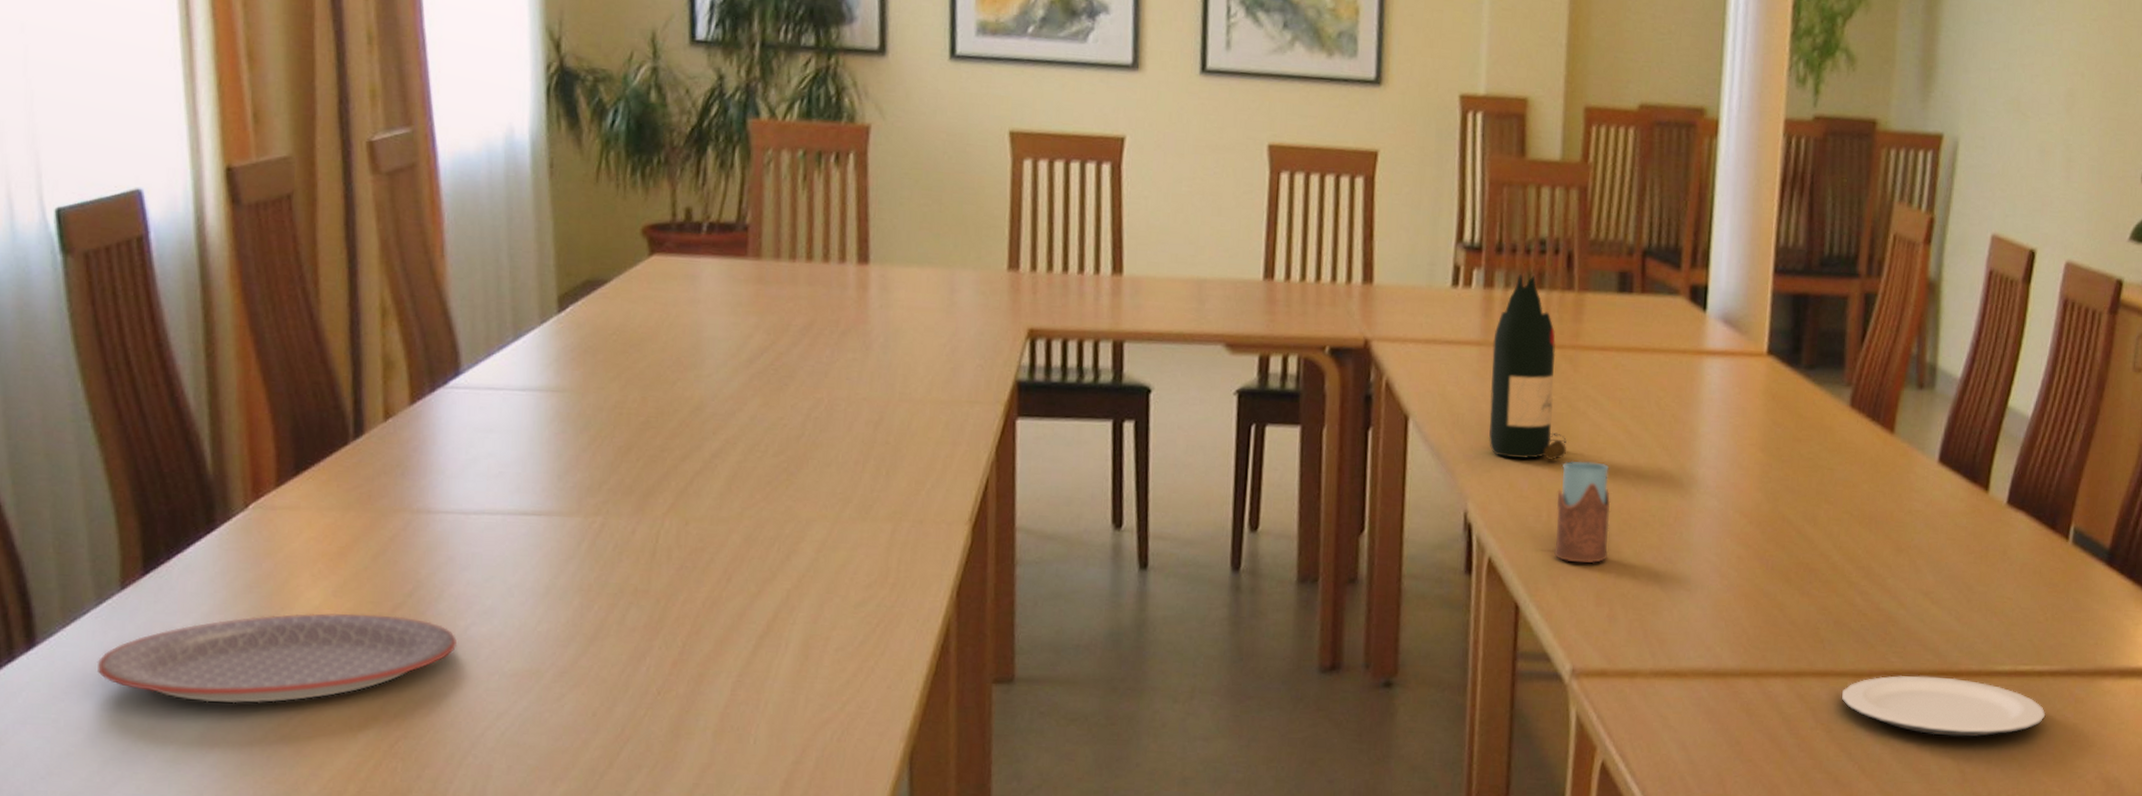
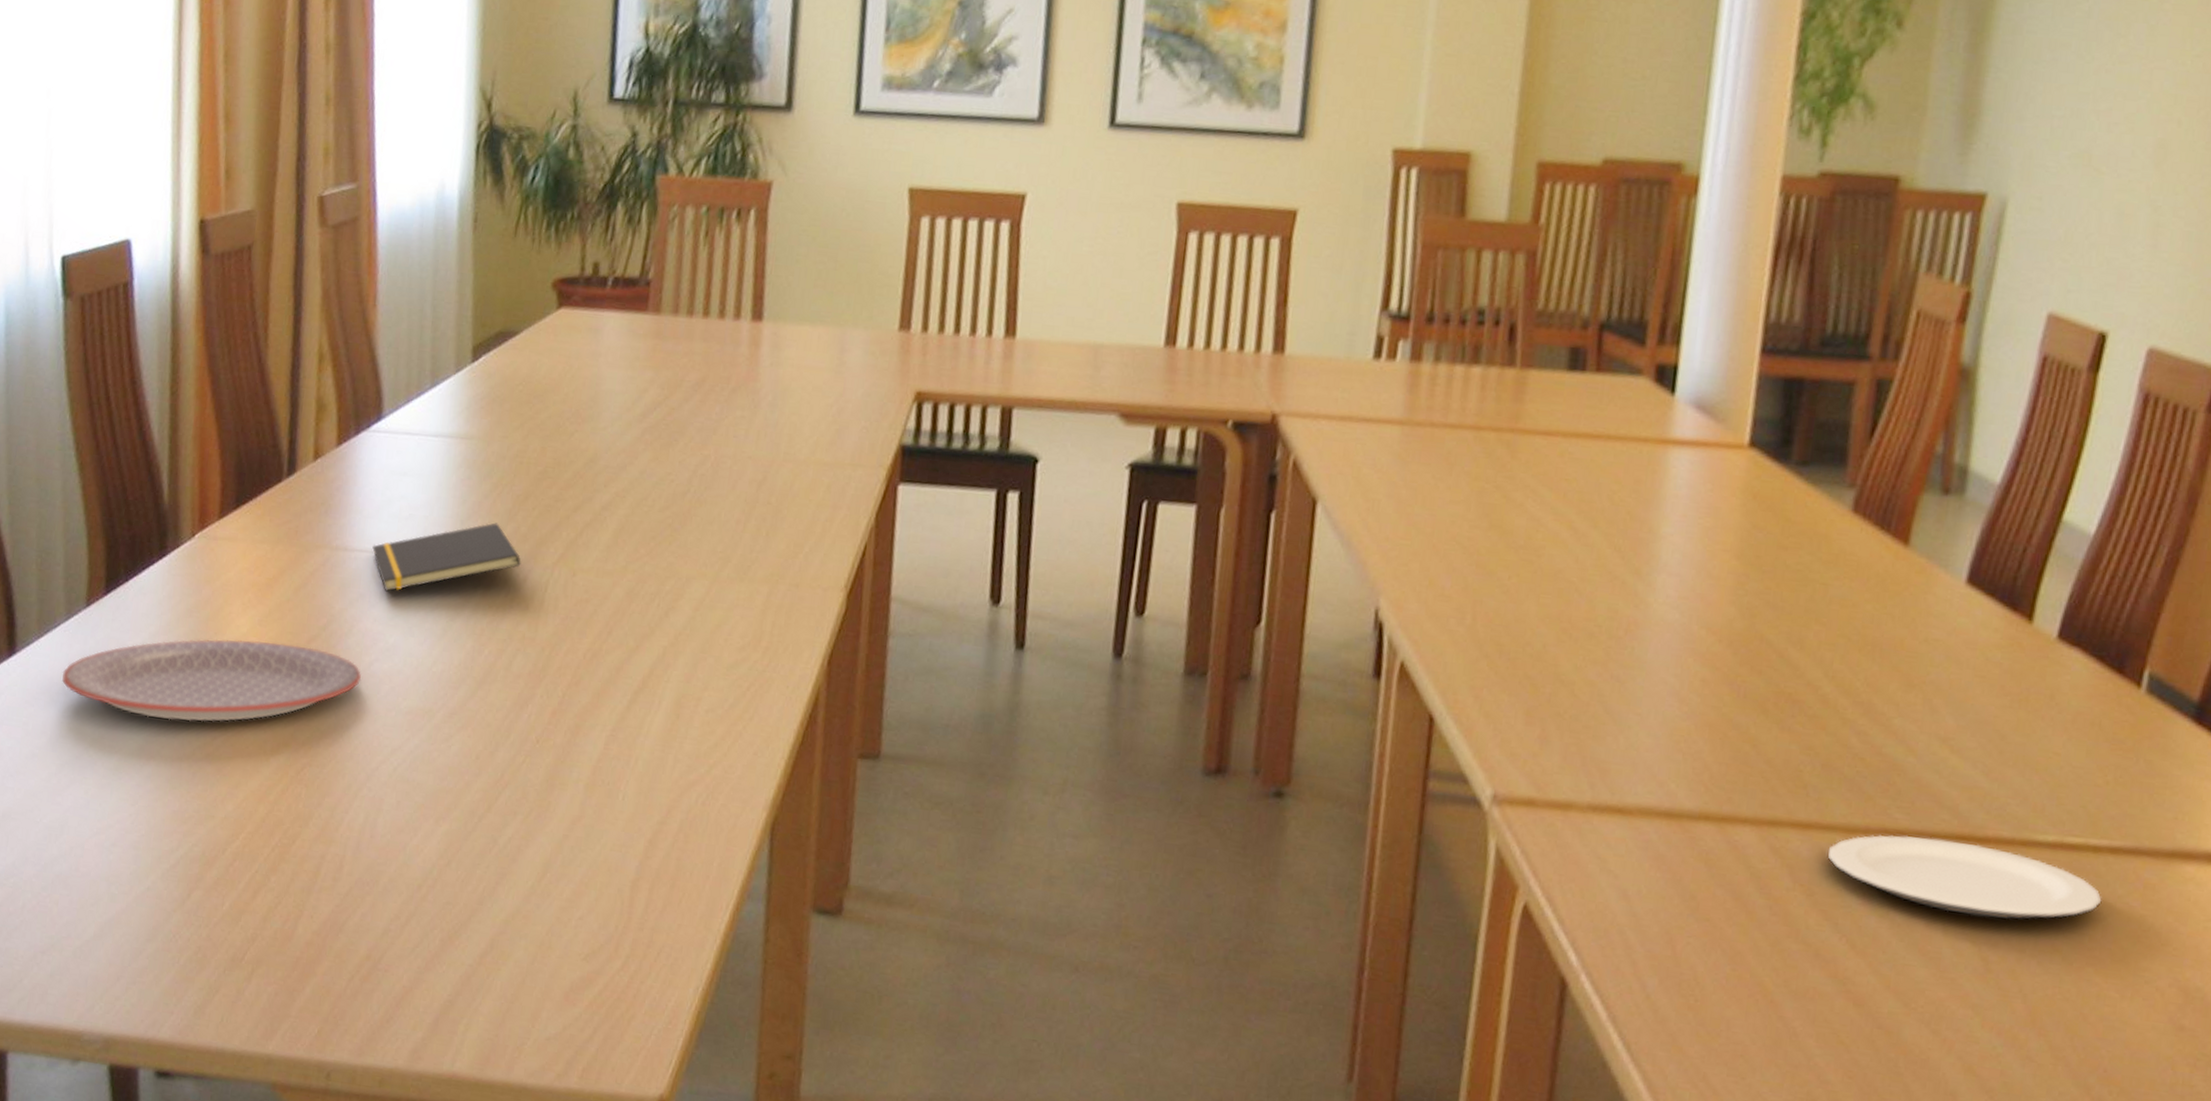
notepad: none [459,476,628,553] -> present [372,522,521,592]
bottle: present [1488,274,1567,460] -> none [1407,347,1499,556]
drinking glass: present [1553,460,1611,564] -> none [1477,558,1549,677]

